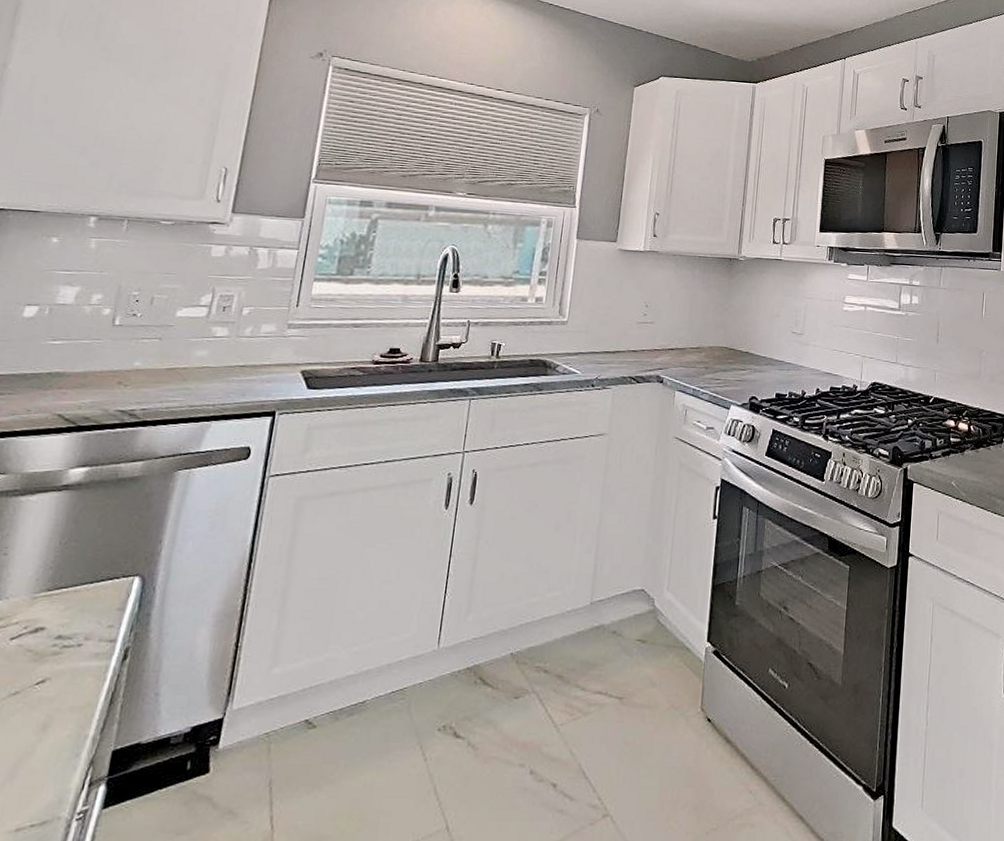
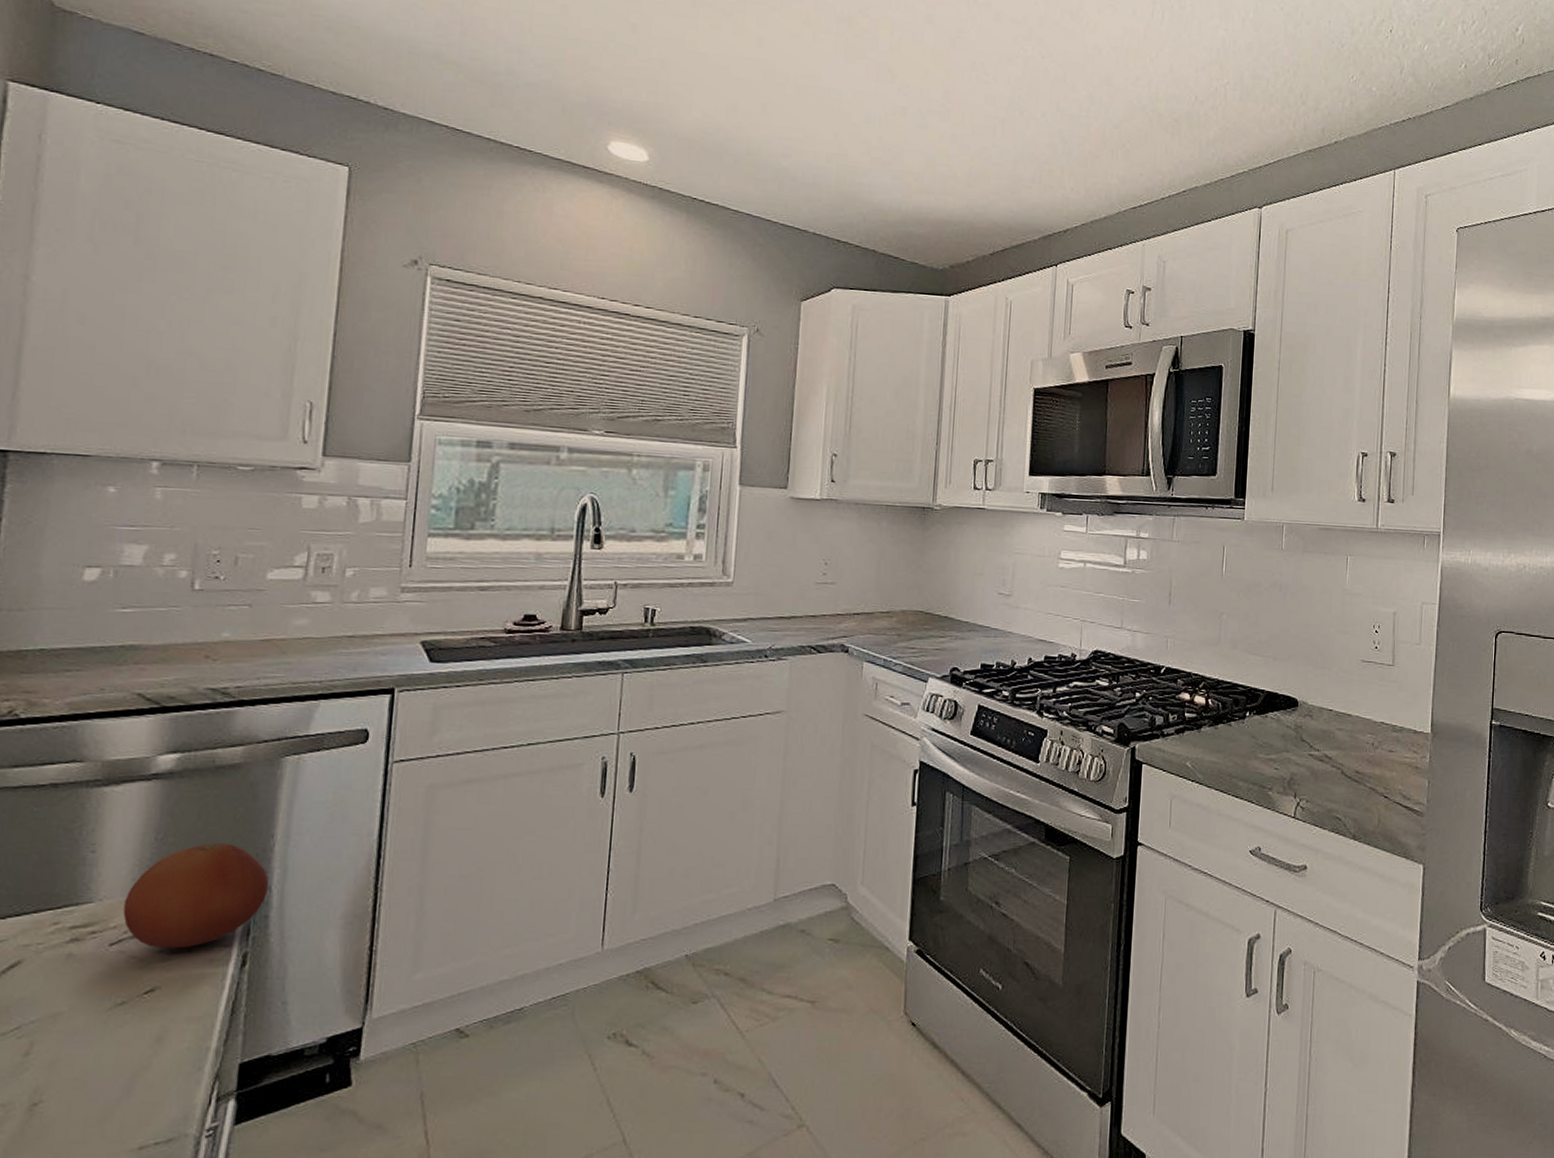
fruit: none [25,547,154,643] -> present [123,843,269,949]

